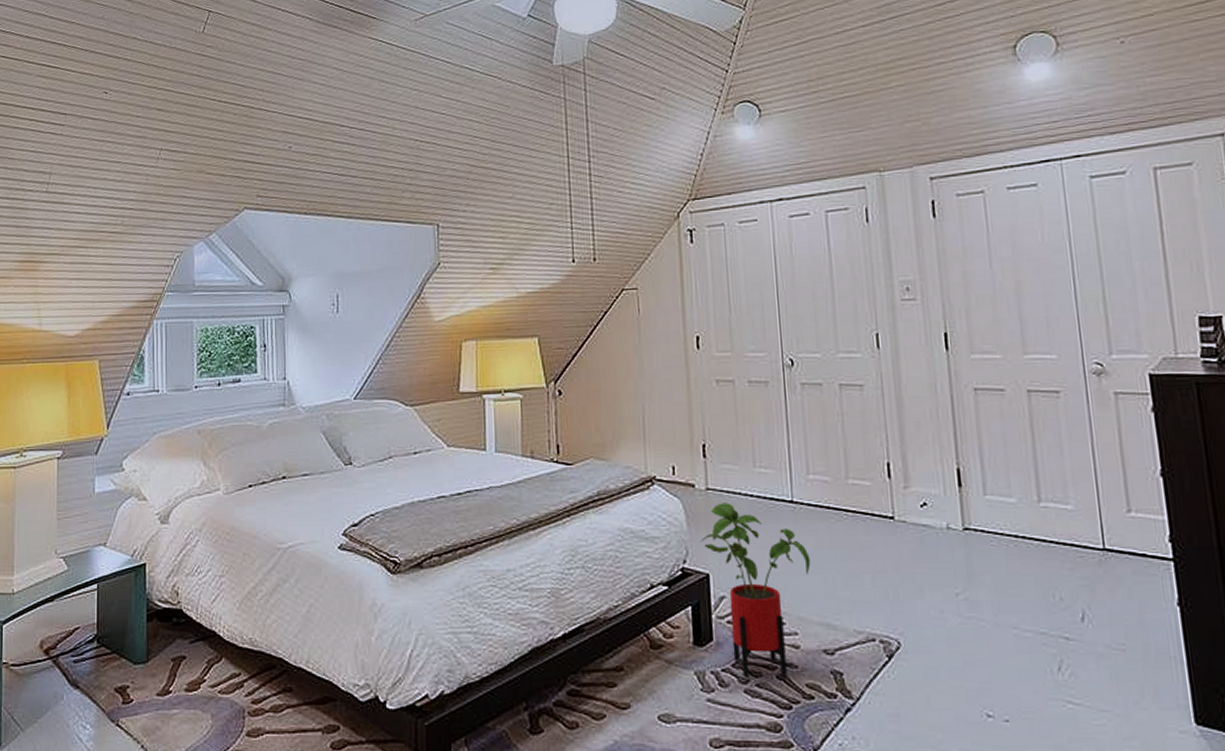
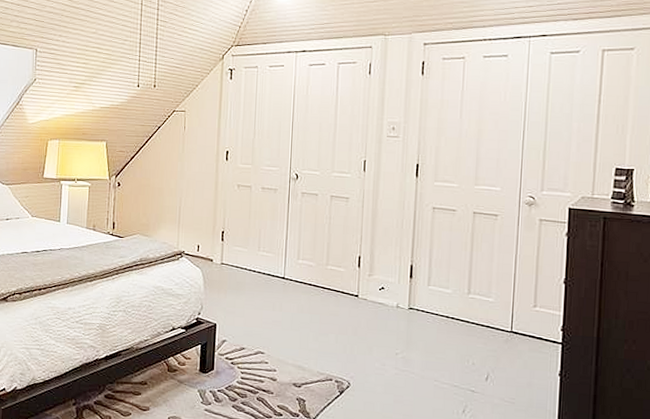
house plant: present [701,503,811,677] -> none [213,274,292,399]

